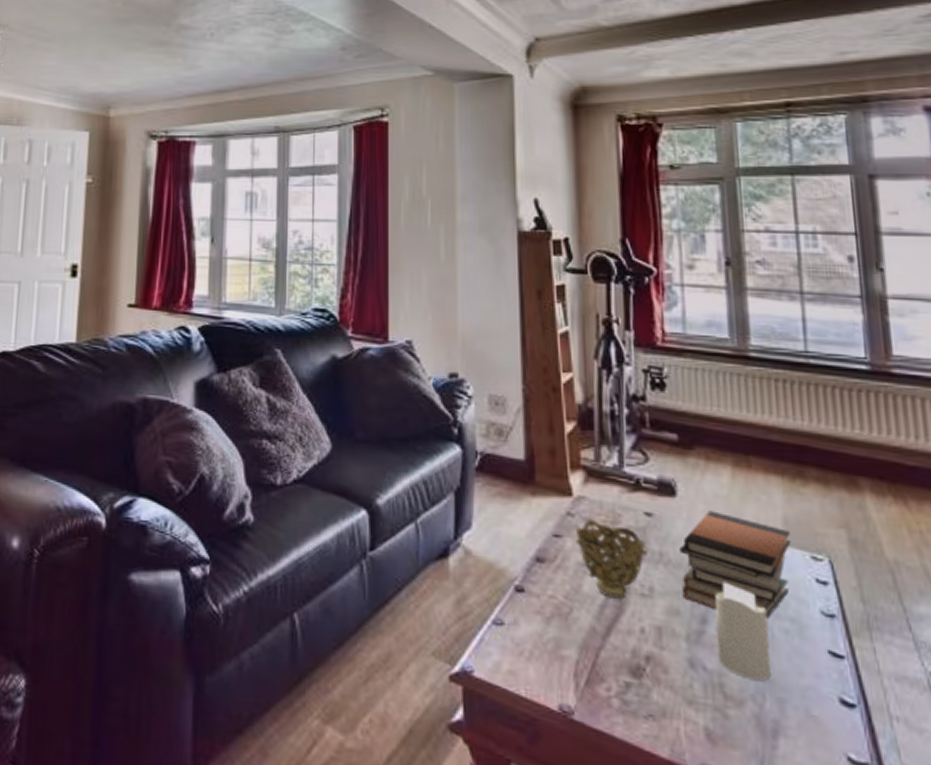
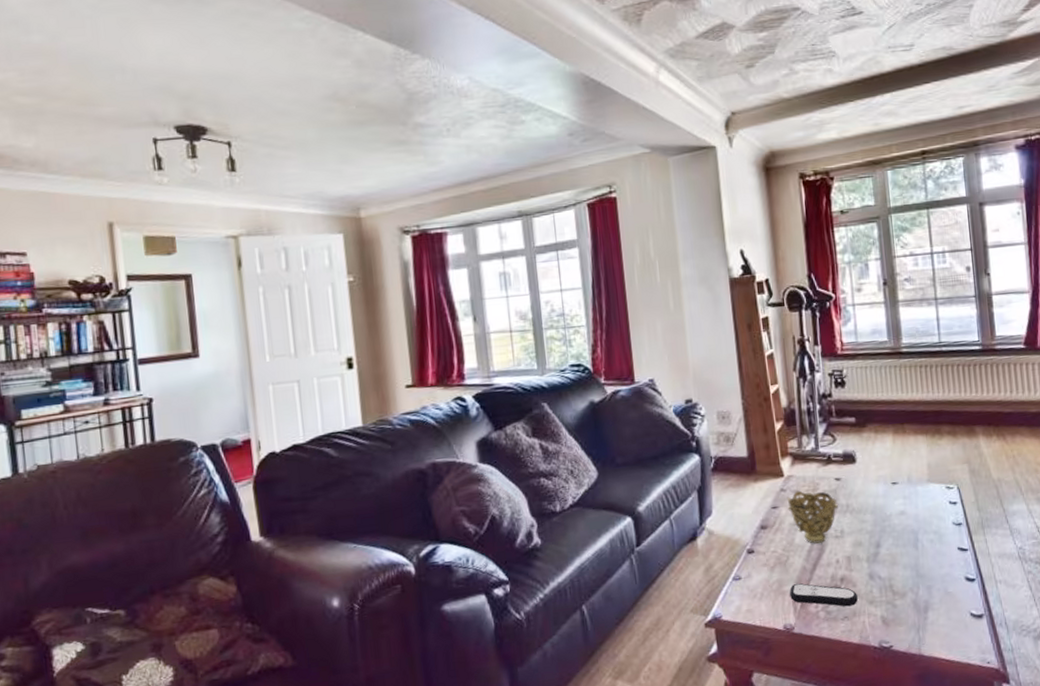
remote control: none [571,648,670,701] -> present [790,583,858,607]
book stack: present [679,510,792,619] -> none [860,468,933,536]
candle: present [715,581,771,680] -> none [885,516,923,578]

